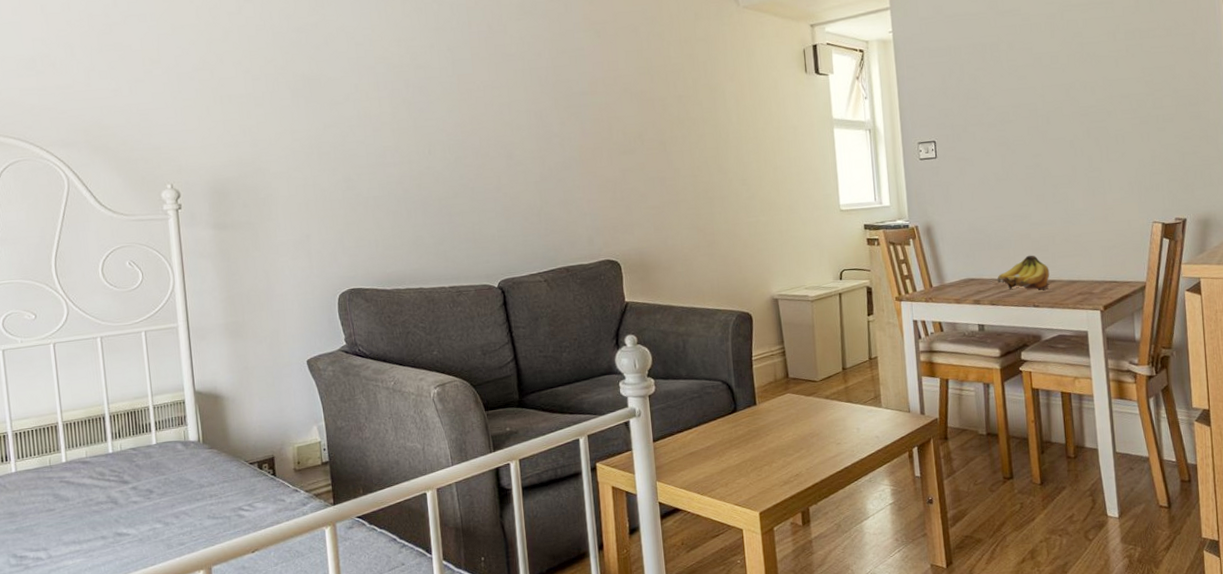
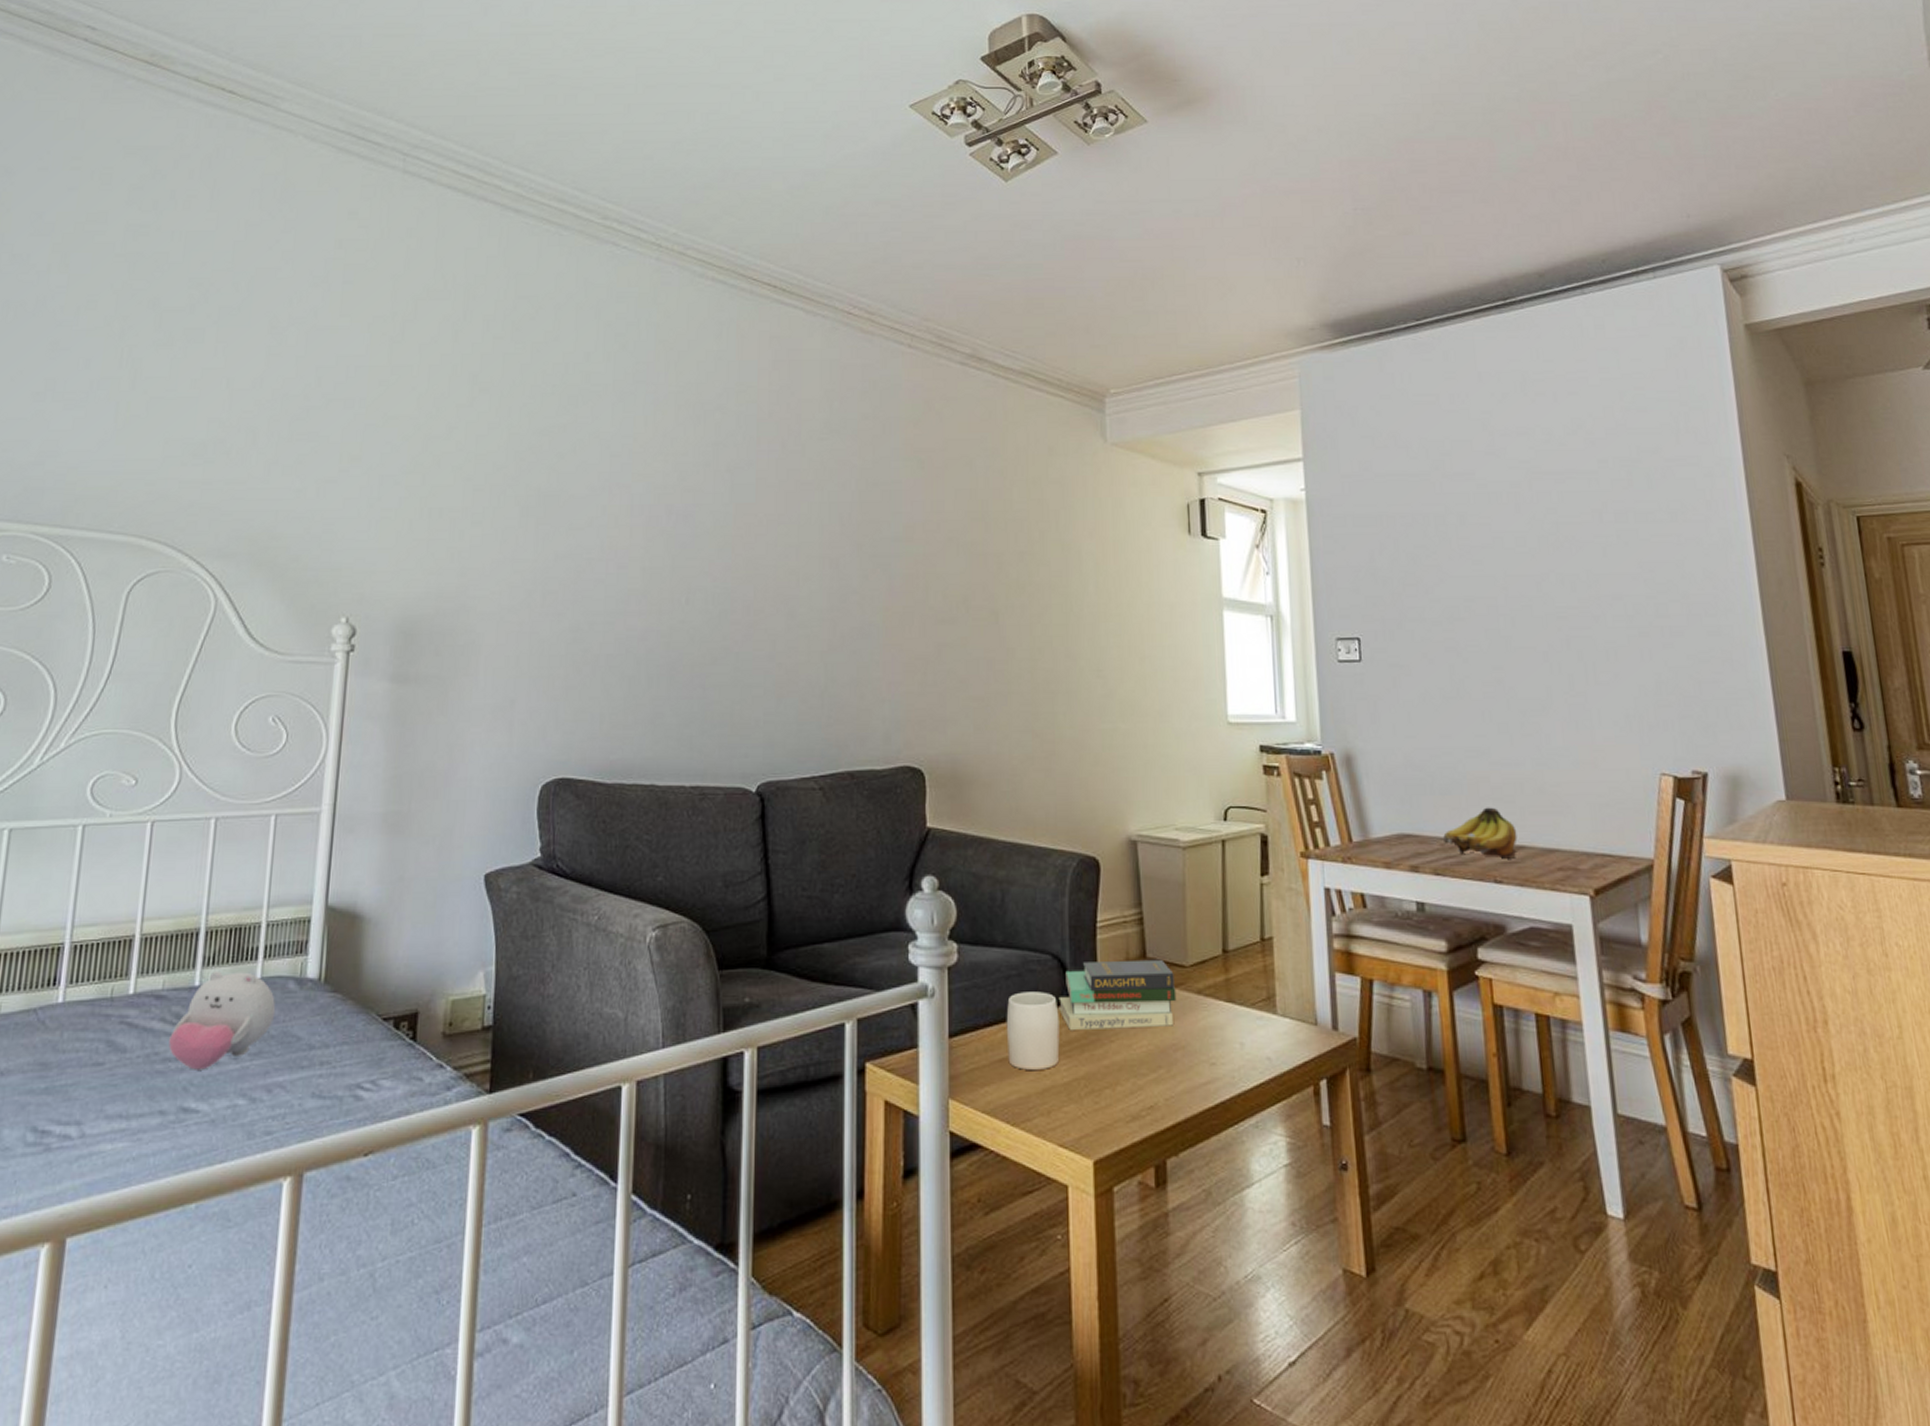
plush toy: none [98,440,172,508] -> present [169,971,276,1070]
mug: none [692,406,732,459] -> present [1006,991,1060,1070]
books: none [728,378,811,431] -> present [1059,959,1177,1031]

